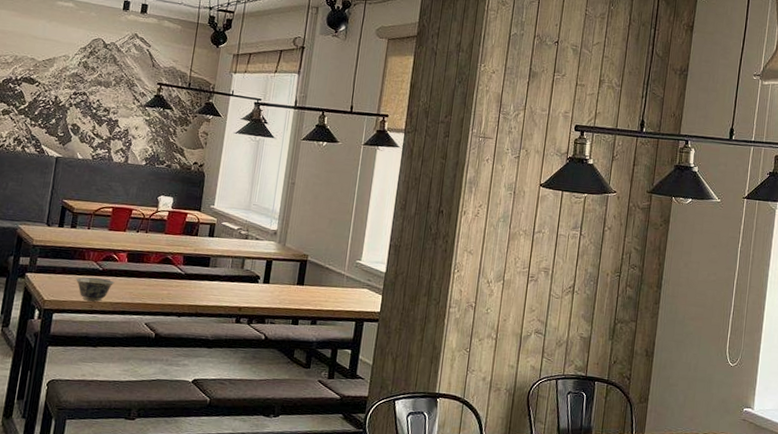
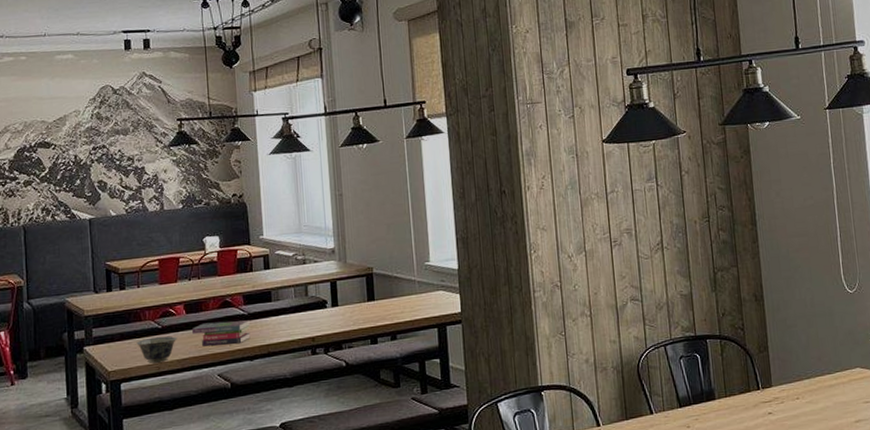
books: none [130,274,185,300] -> present [192,320,251,347]

